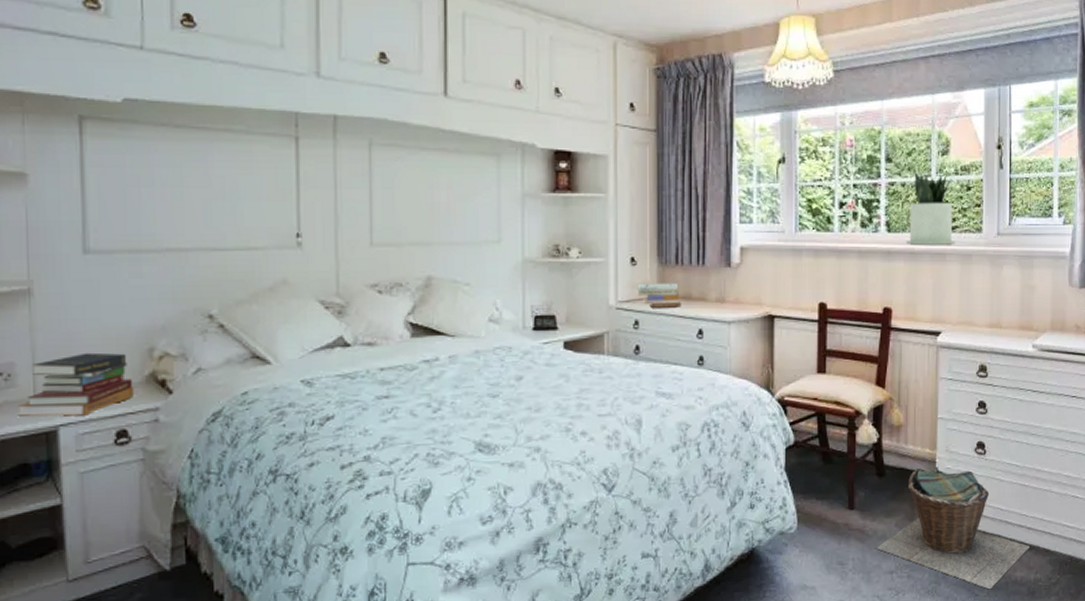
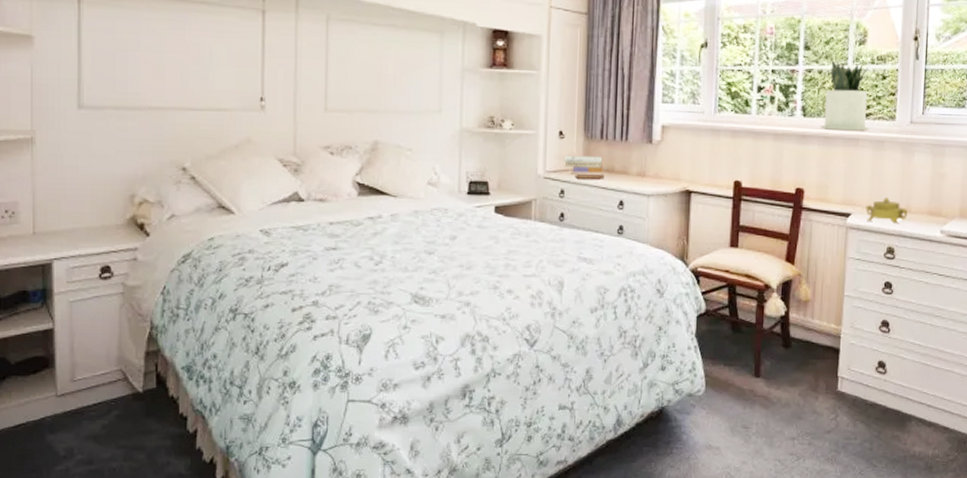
books: present [17,352,134,418] -> none [19,196,116,252]
laundry basket: present [876,466,1031,590] -> none [779,342,930,462]
decorative box: none [956,312,999,341] -> present [866,196,908,224]

